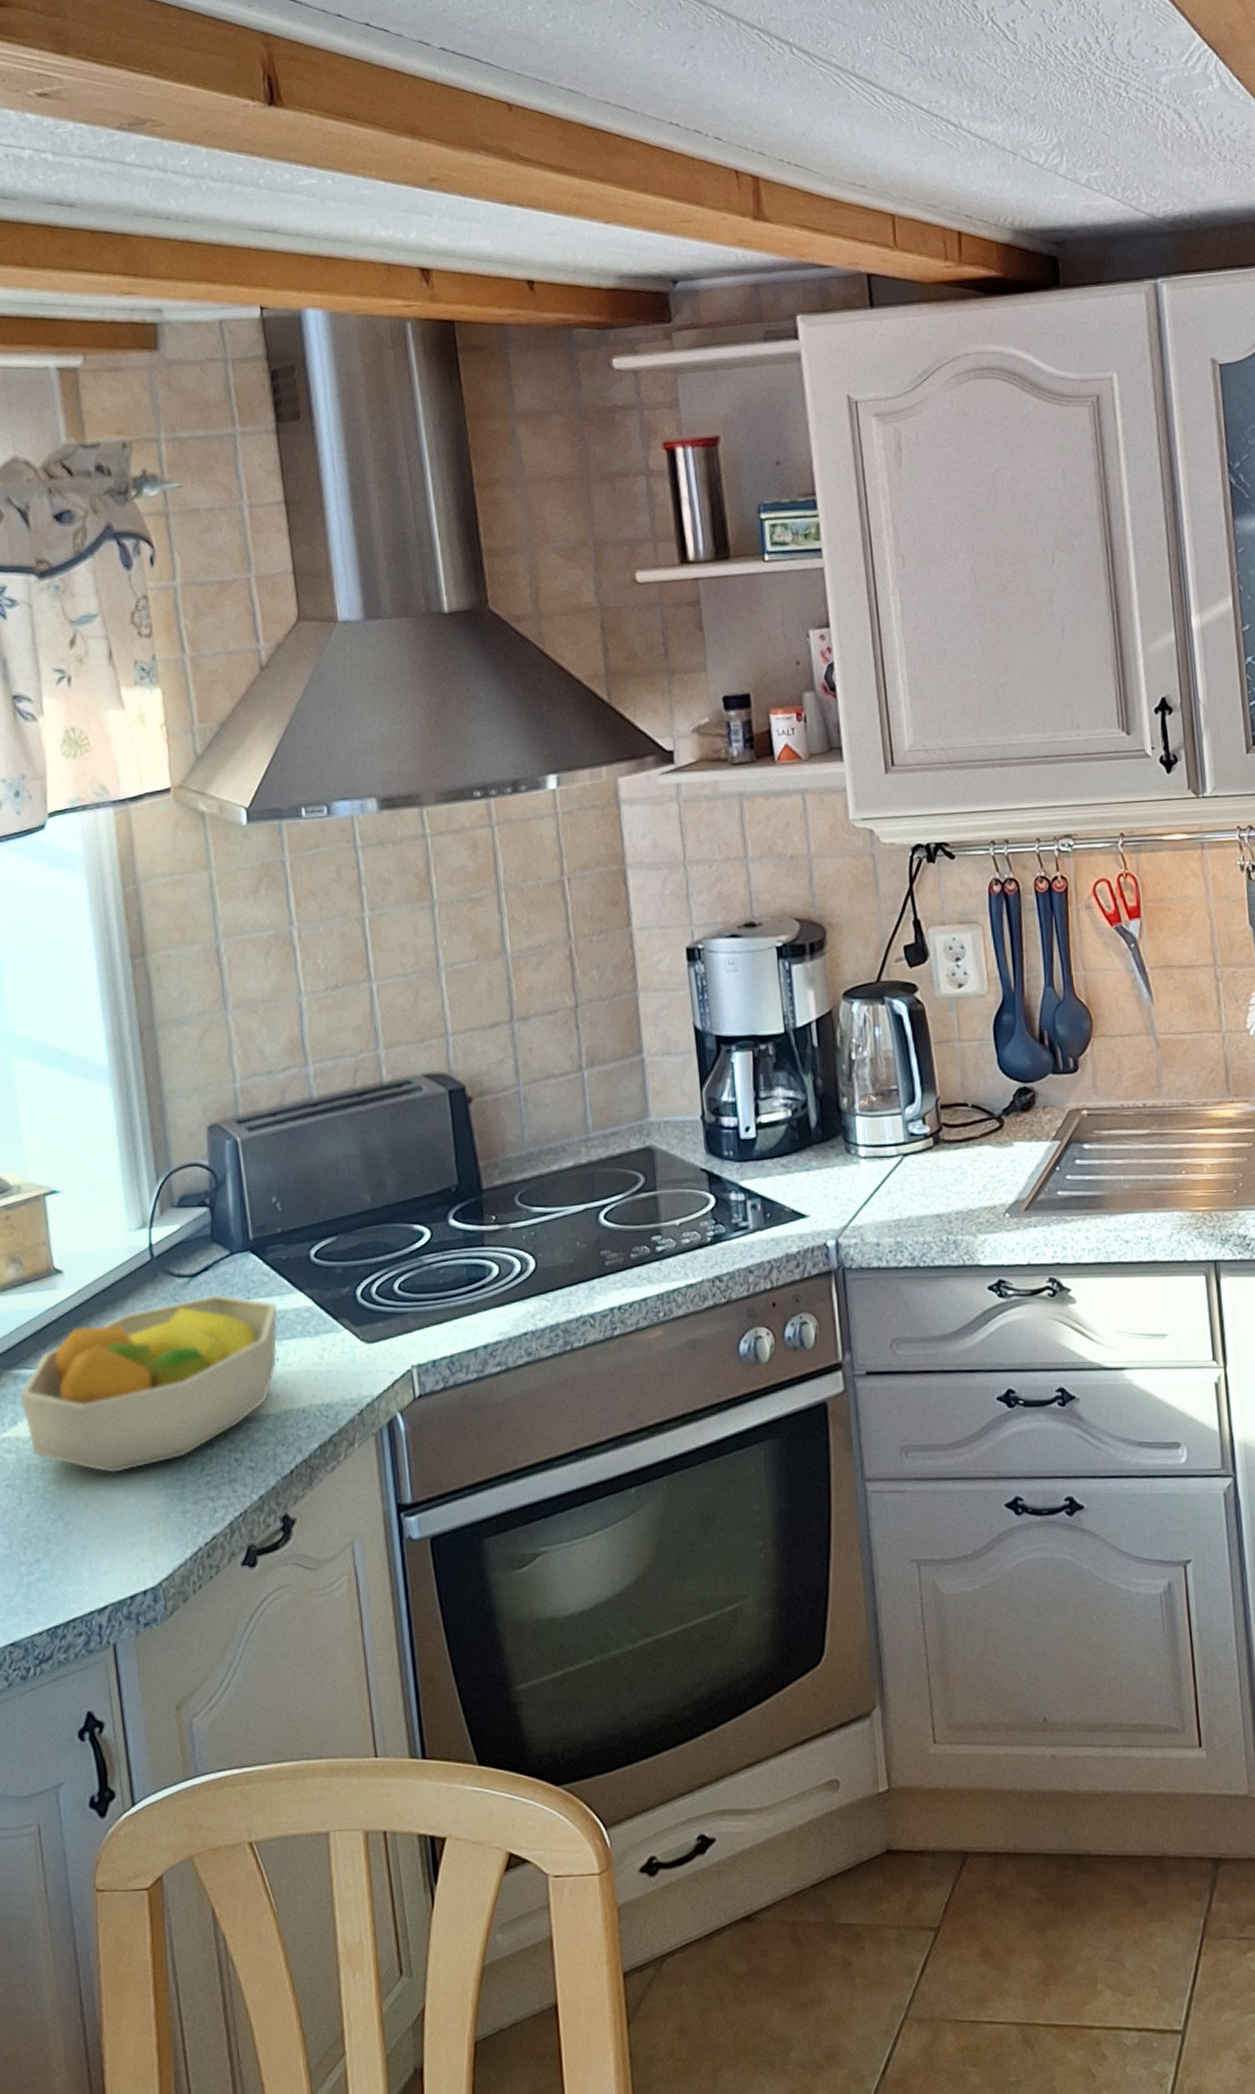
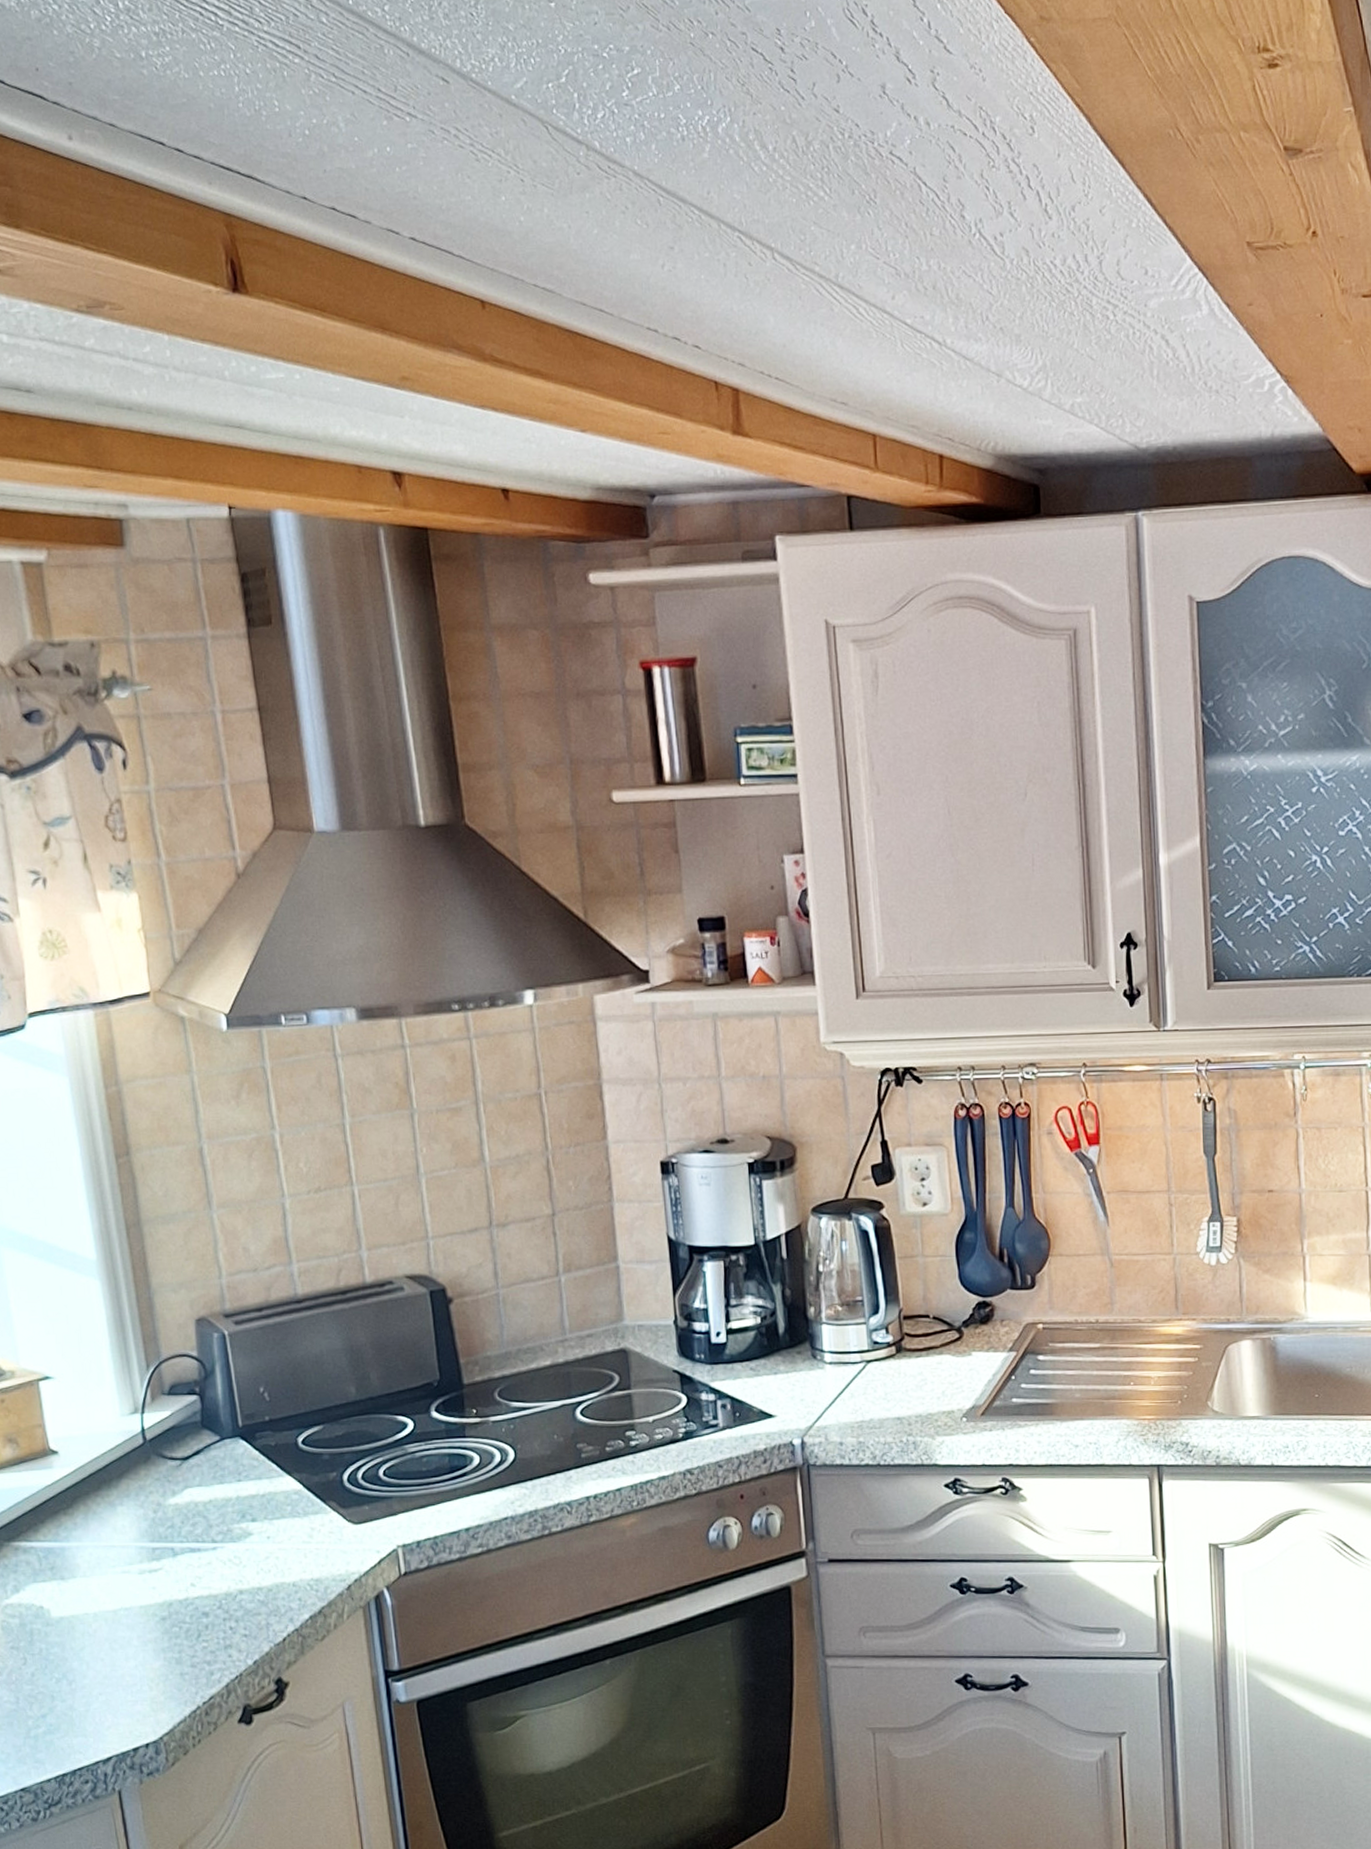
fruit bowl: present [20,1293,278,1474] -> none [20,1475,268,1639]

